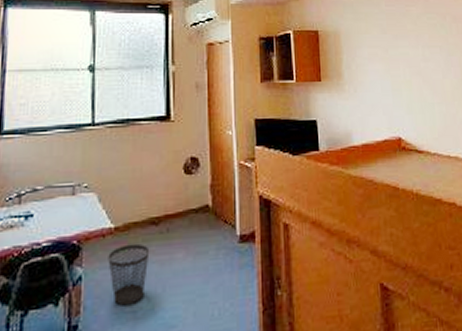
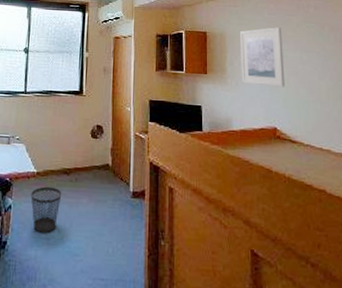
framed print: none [356,21,409,90] -> present [240,27,286,87]

